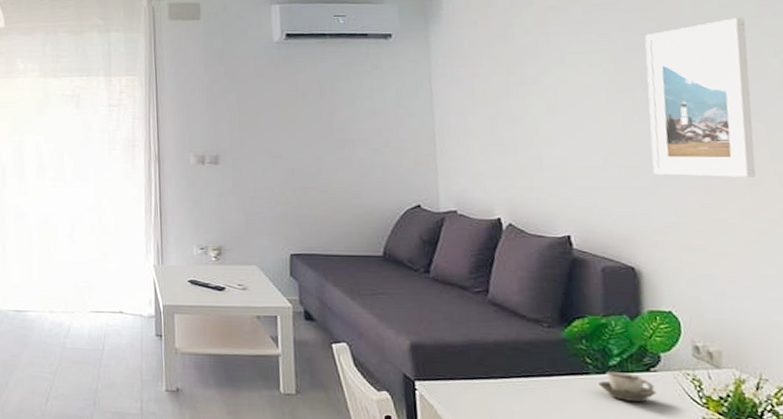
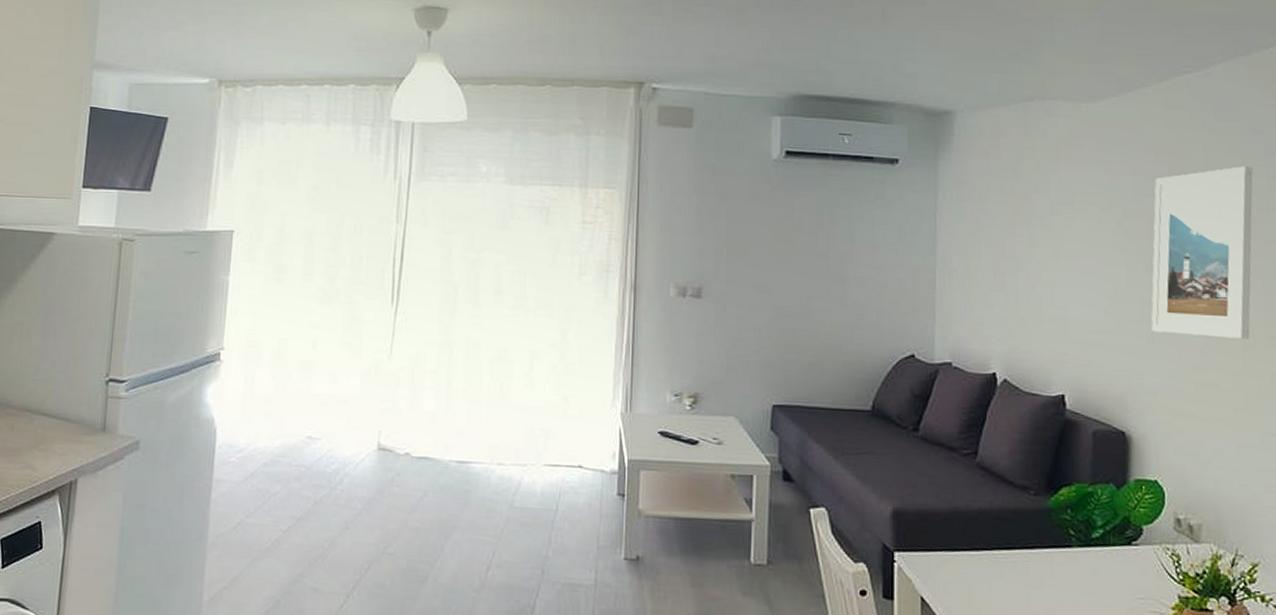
cup: present [599,372,657,403] -> none [1080,545,1136,579]

